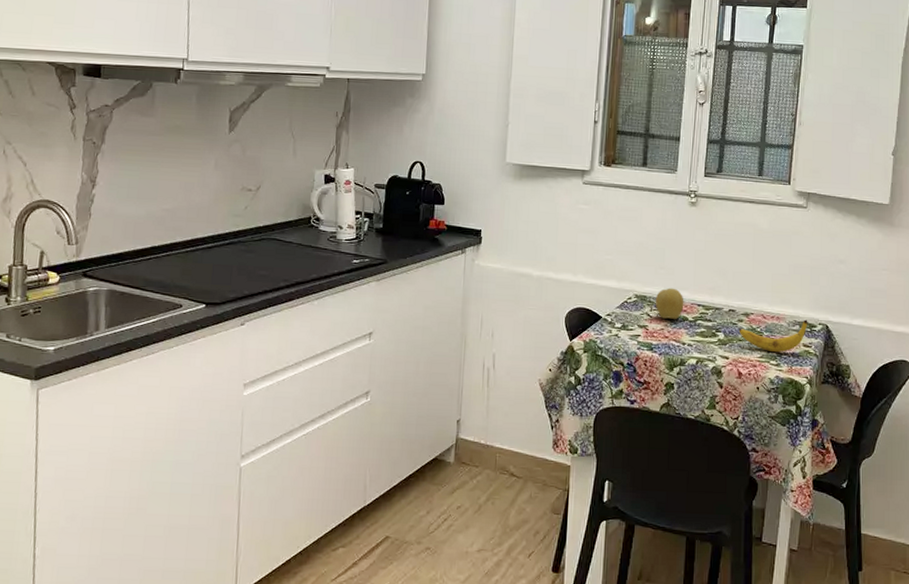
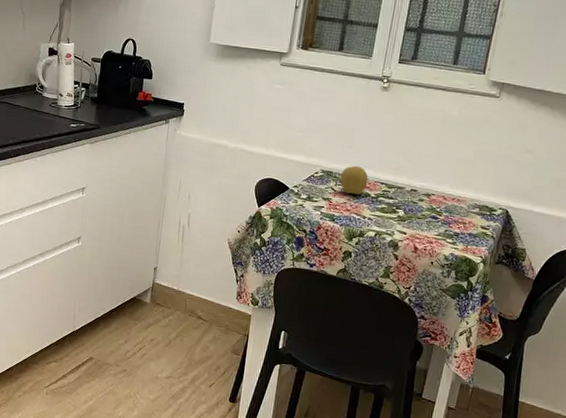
banana: present [738,319,808,352] -> none [418,203,489,232]

